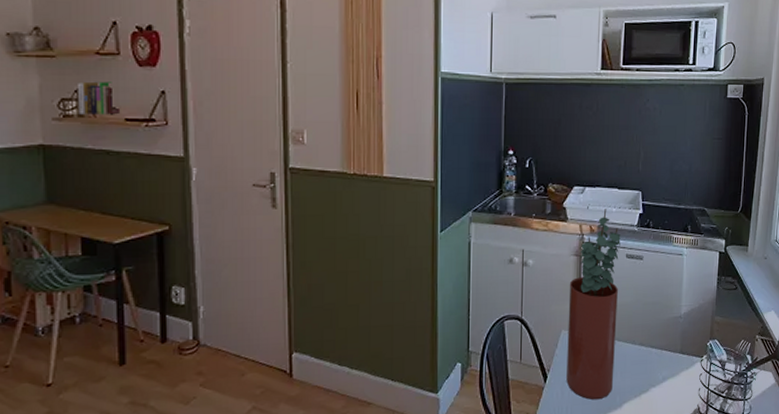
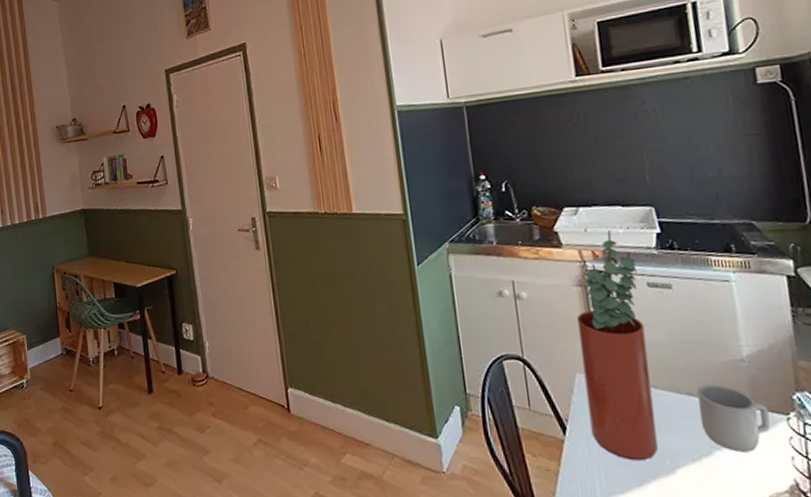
mug: none [645,336,690,388] -> present [697,384,771,452]

